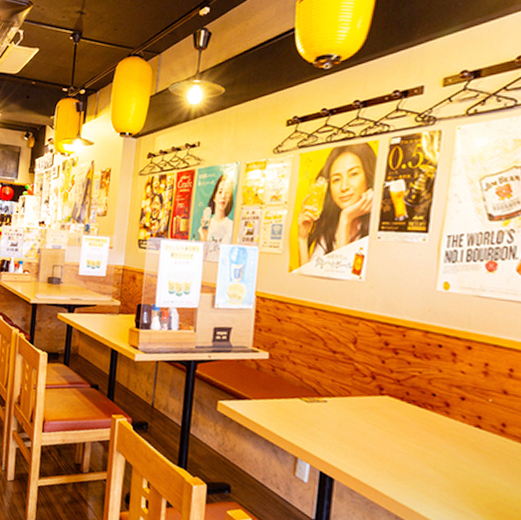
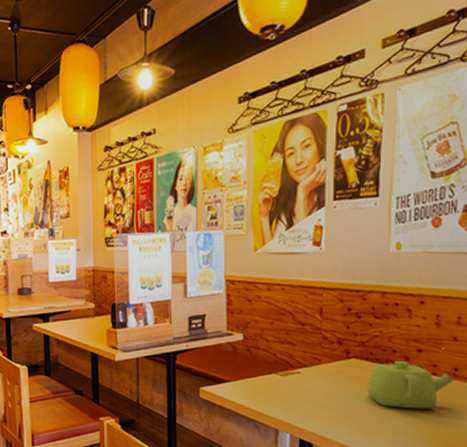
teapot: none [400,405,502,464] -> present [367,361,455,409]

